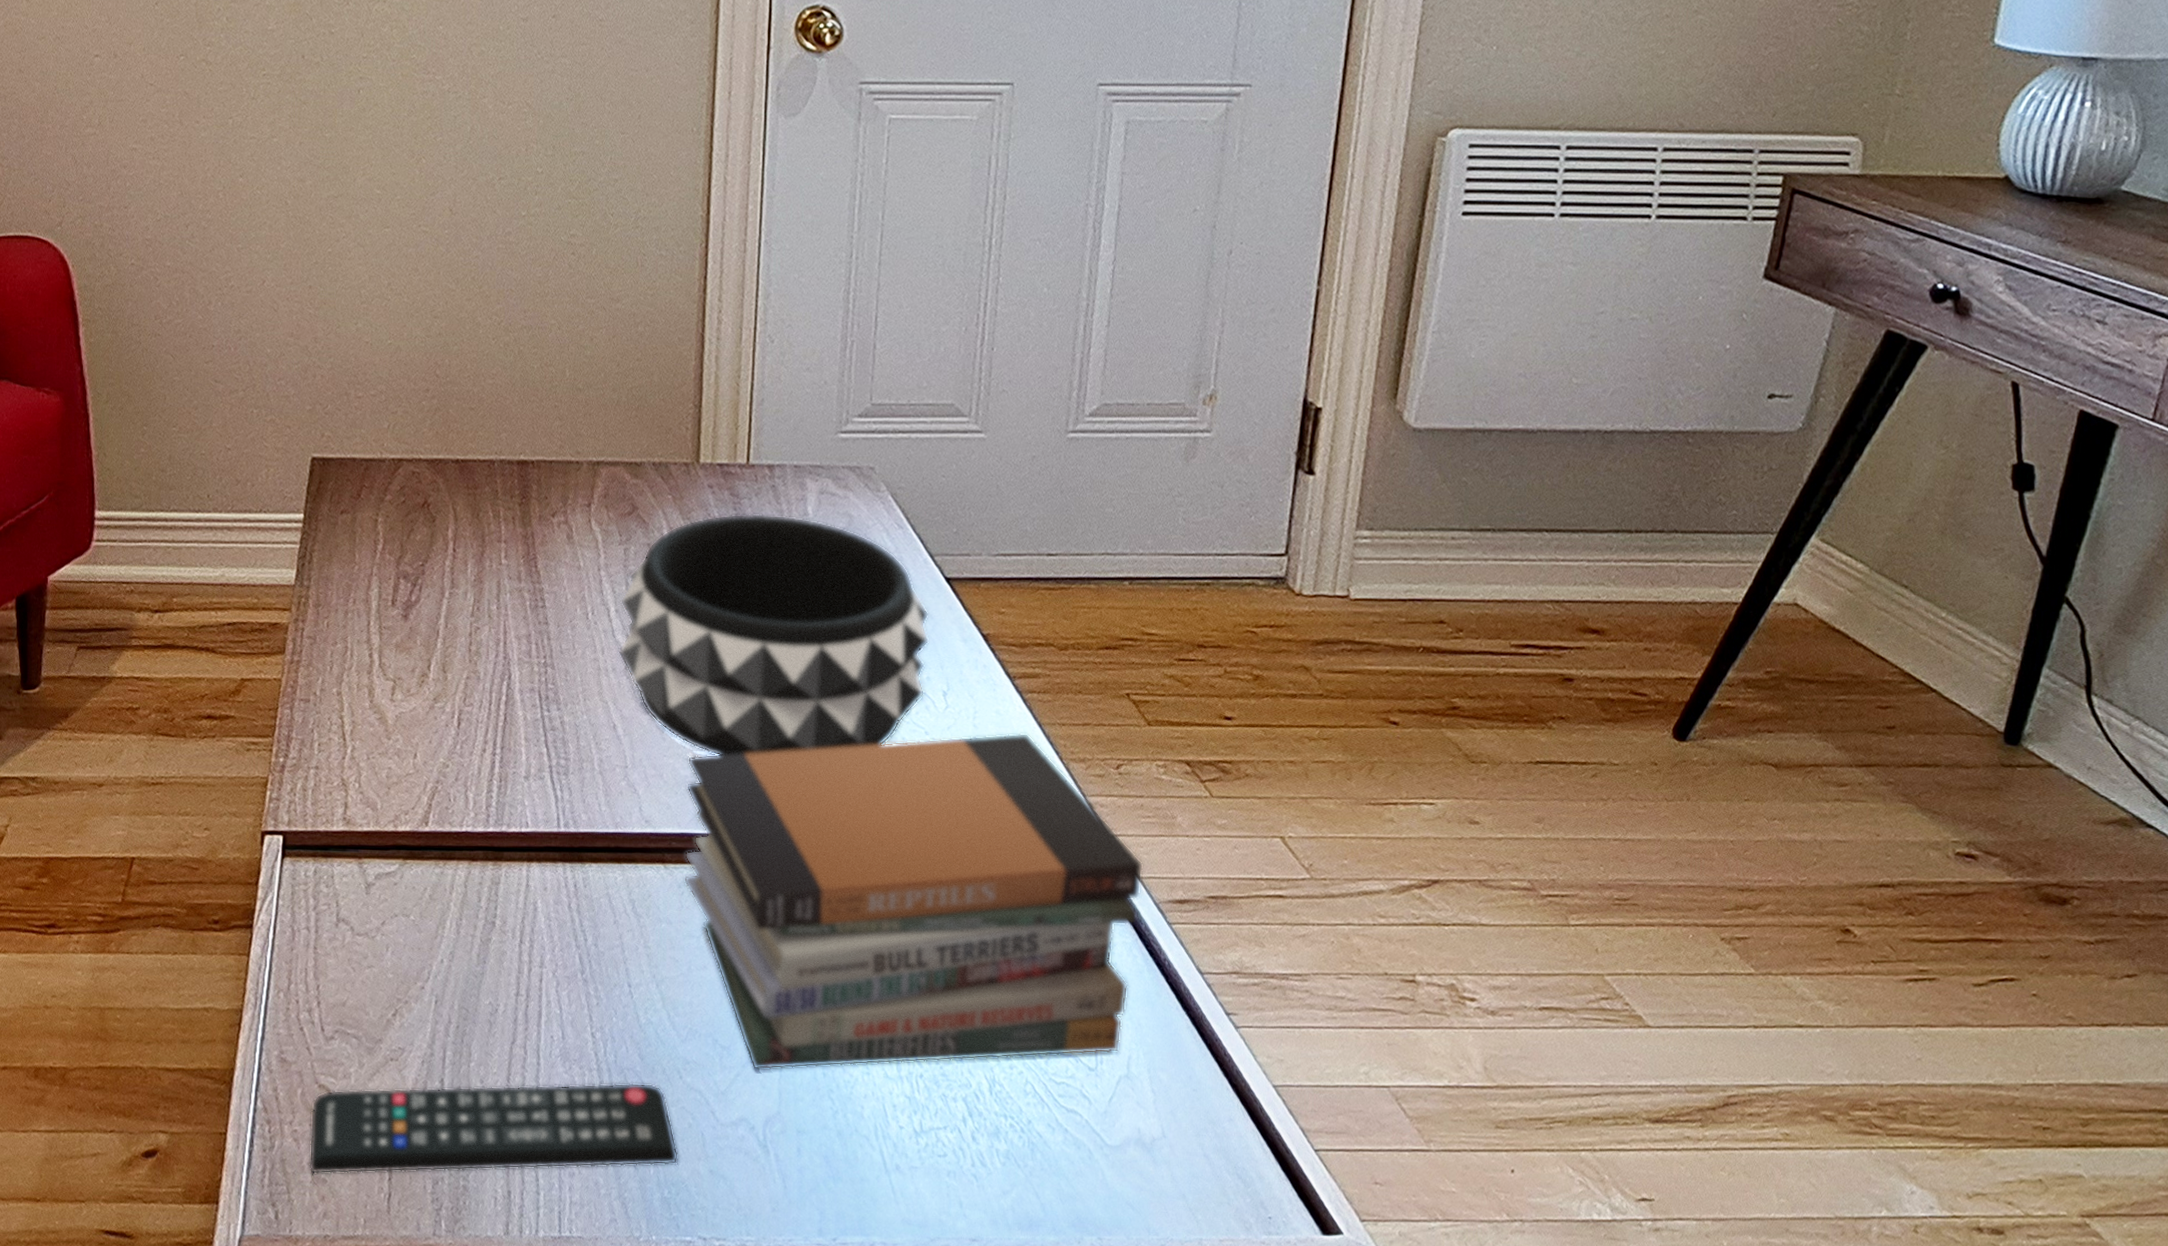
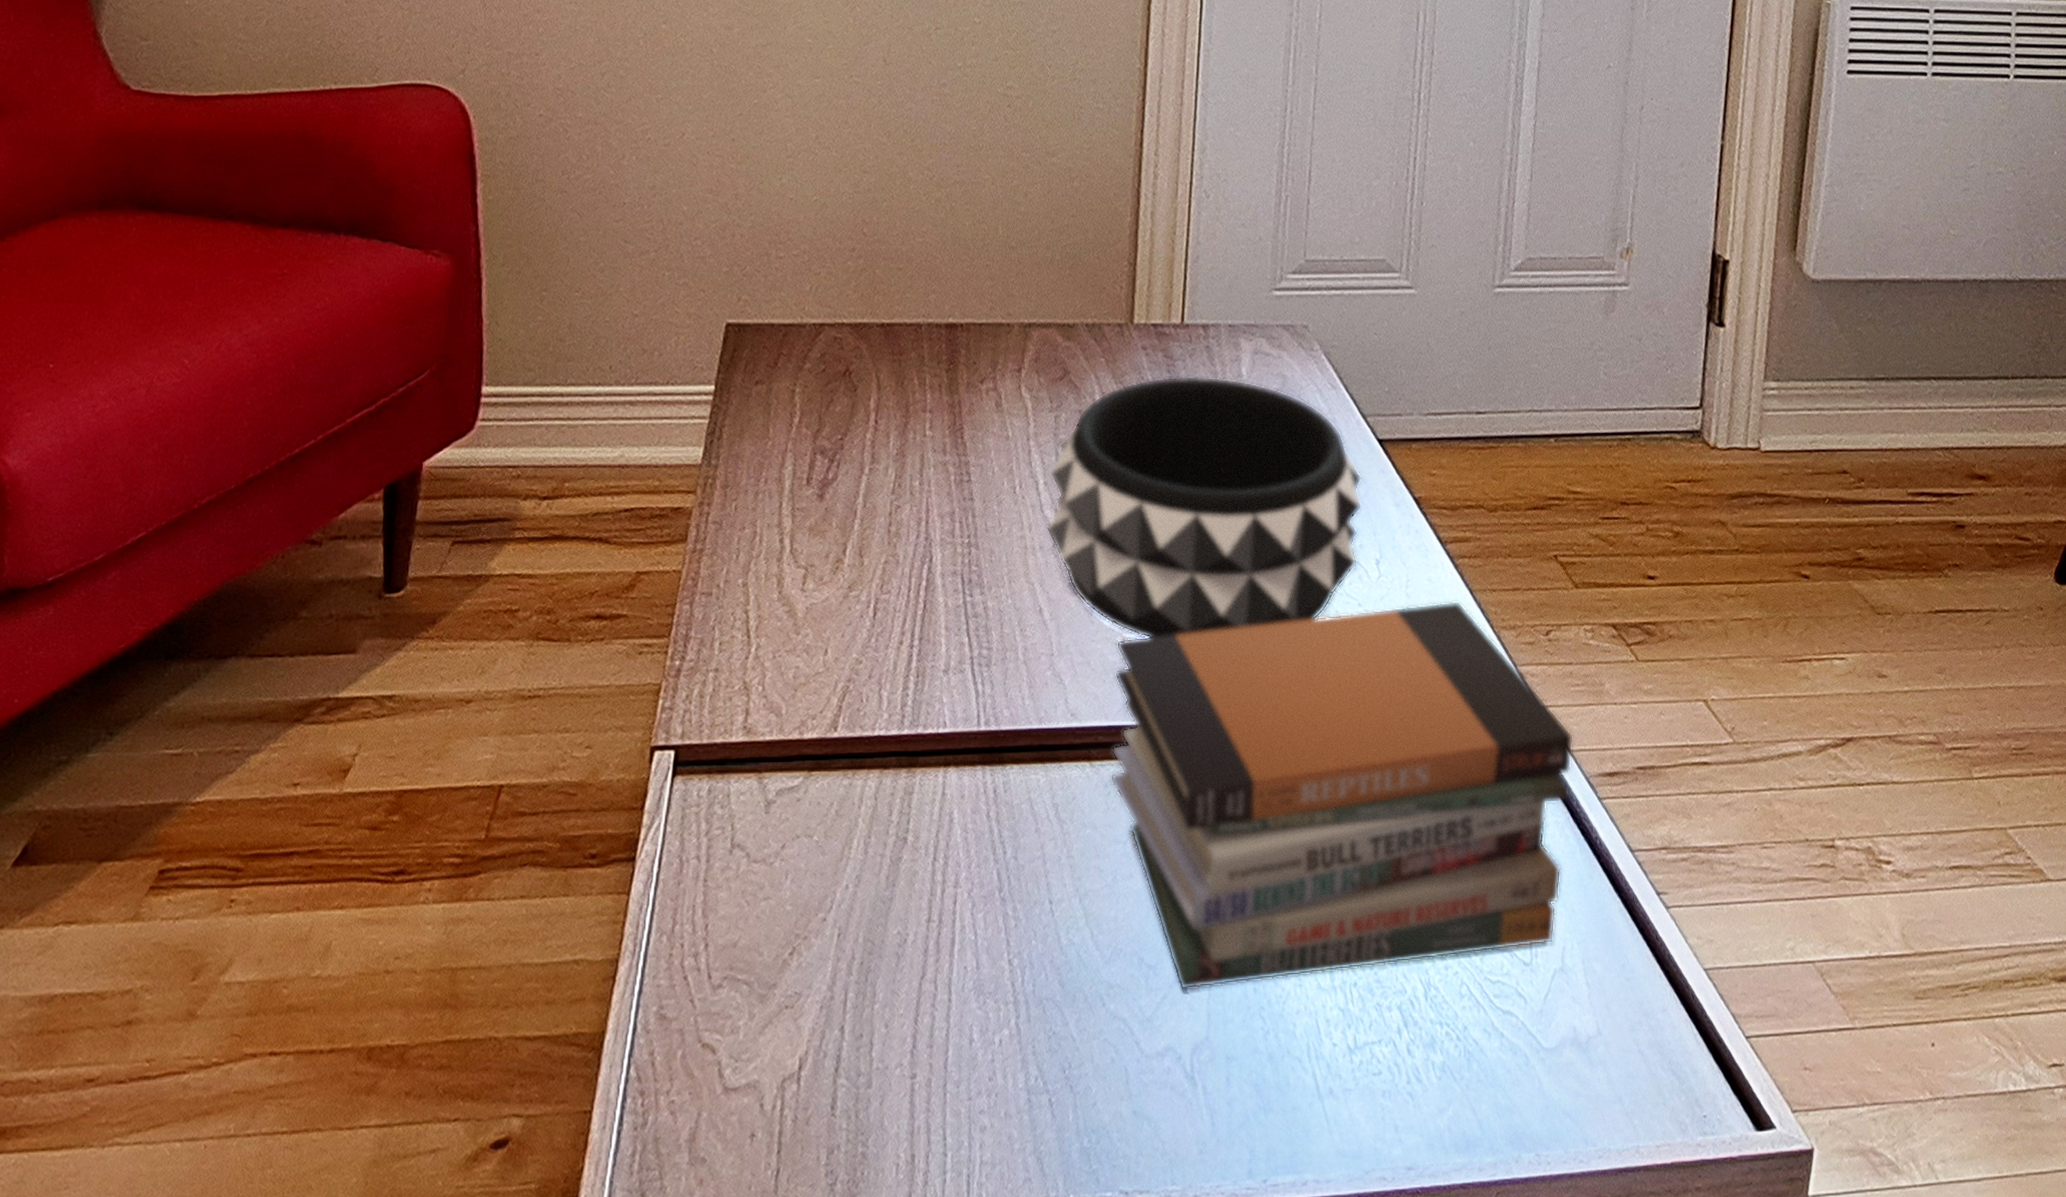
remote control: present [309,1082,679,1175] -> none [686,1014,1101,1154]

